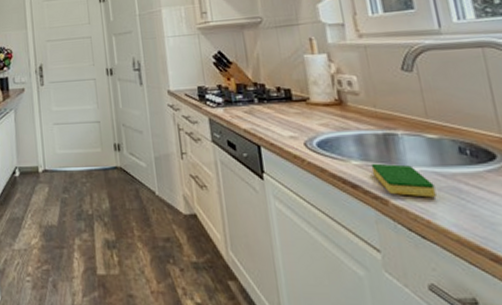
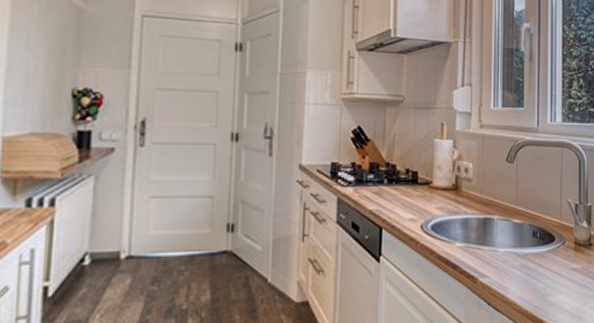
dish sponge: present [370,163,437,198] -> none [470,245,512,275]

